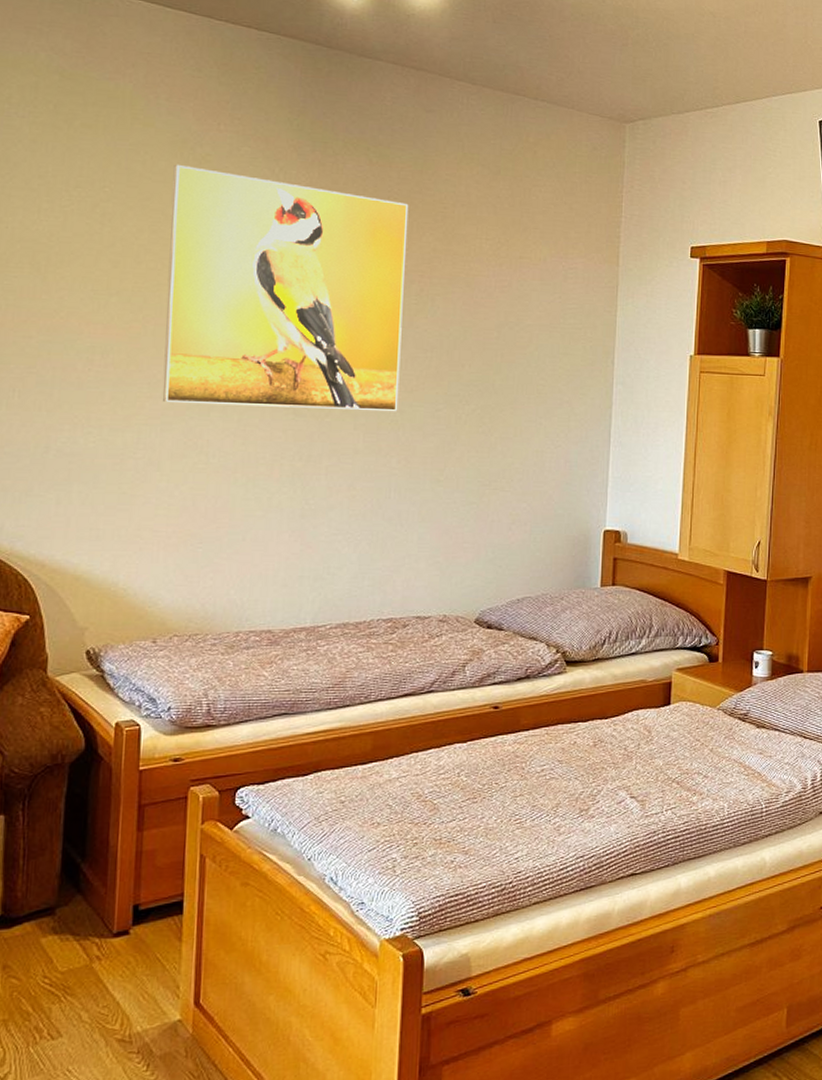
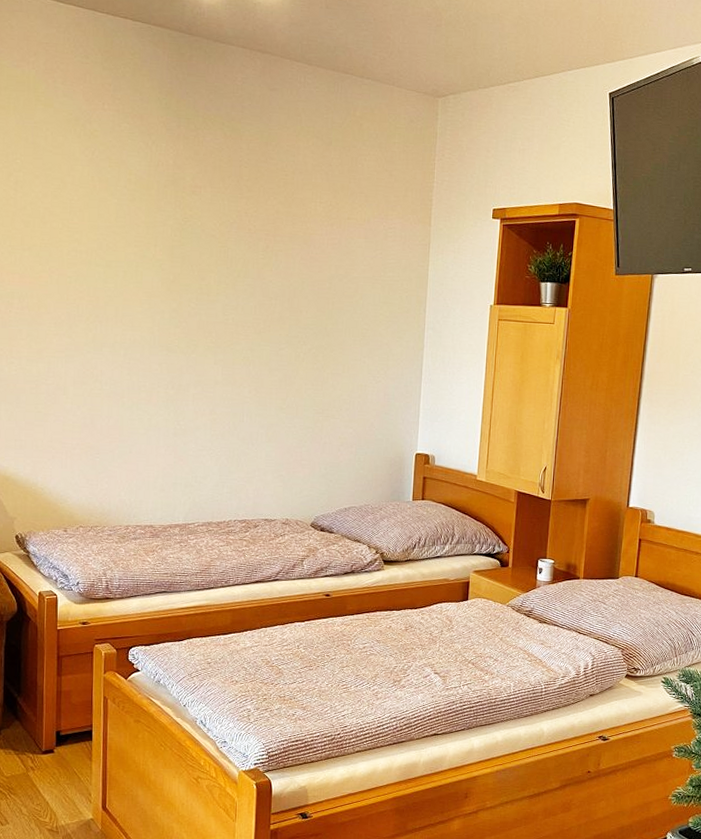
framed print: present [162,164,409,412] -> none [65,139,257,350]

